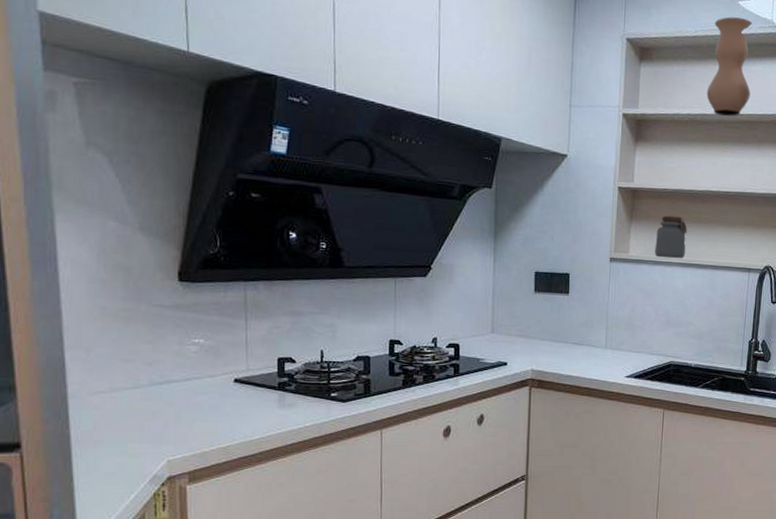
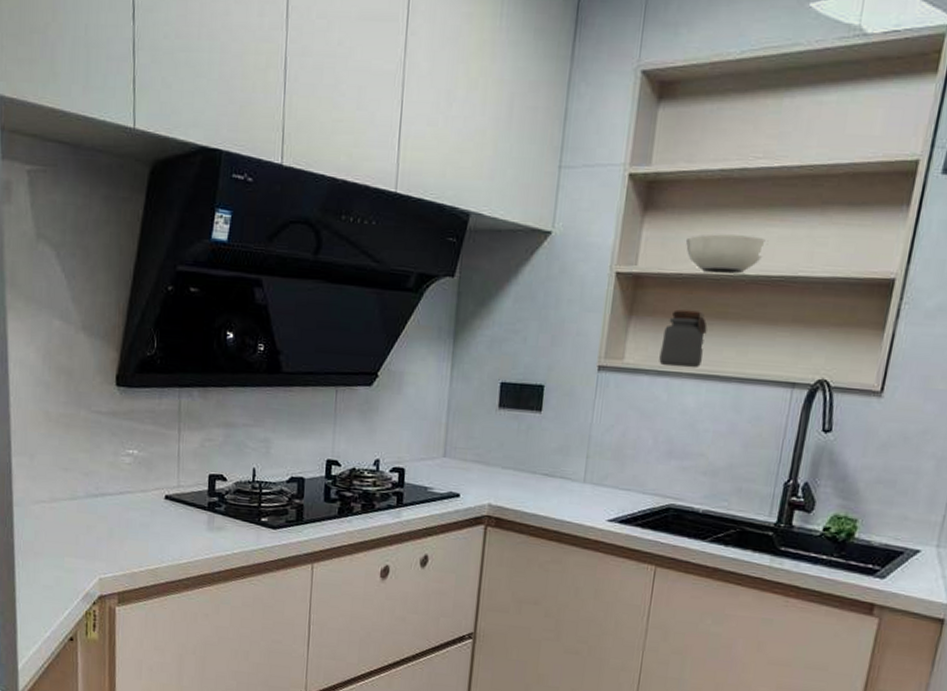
bowl: none [668,160,725,190] -> present [686,234,769,274]
vase: present [706,16,753,117] -> none [749,26,829,170]

